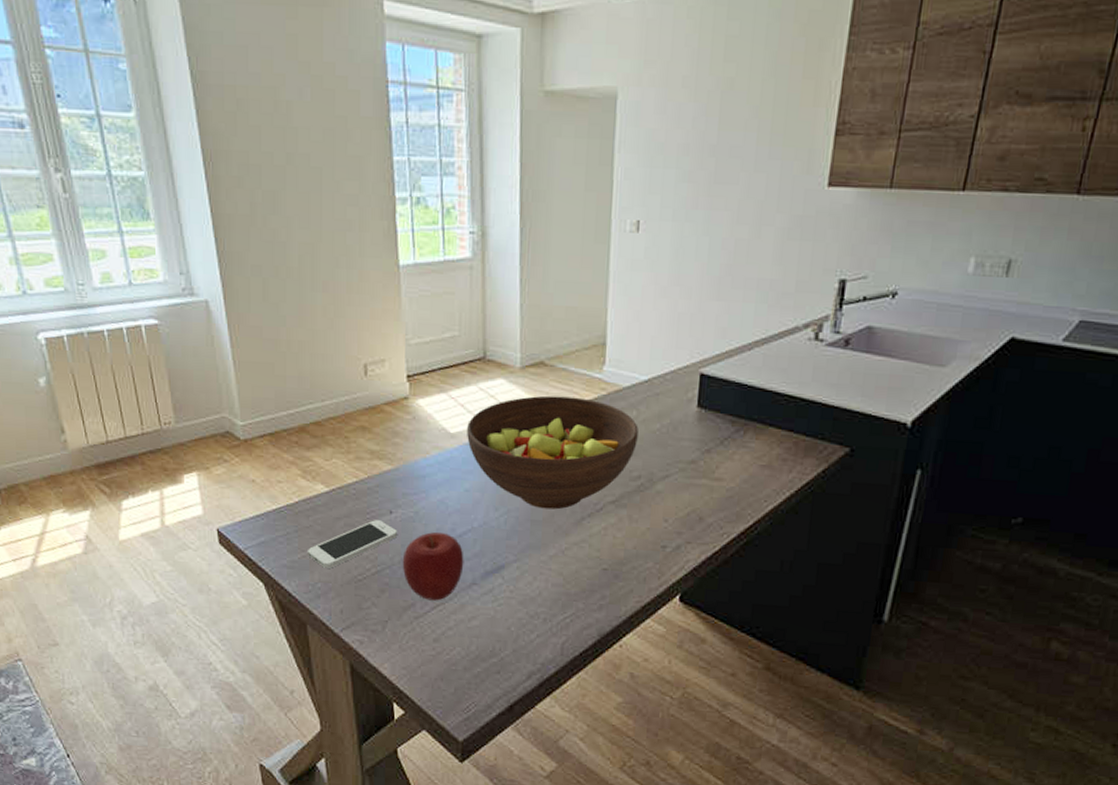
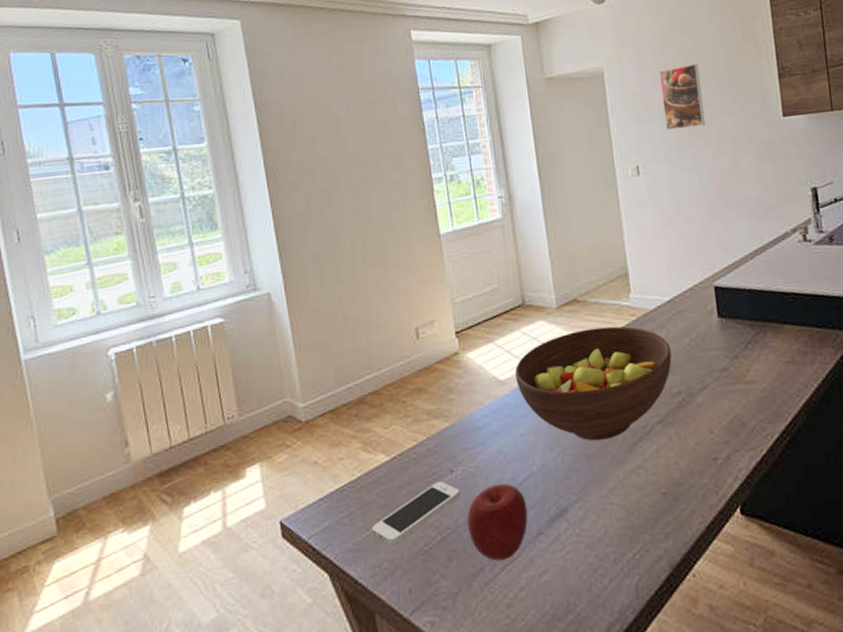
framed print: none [681,99,738,183] -> present [659,63,705,130]

